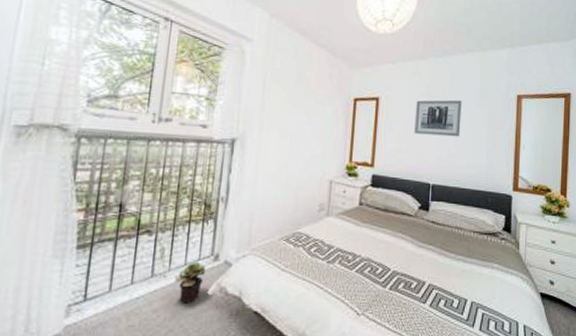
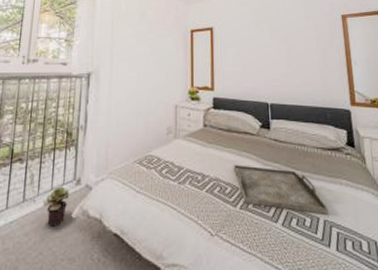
serving tray: none [386,245,477,296] -> present [233,165,329,214]
wall art: present [414,100,462,137] -> none [247,24,292,58]

